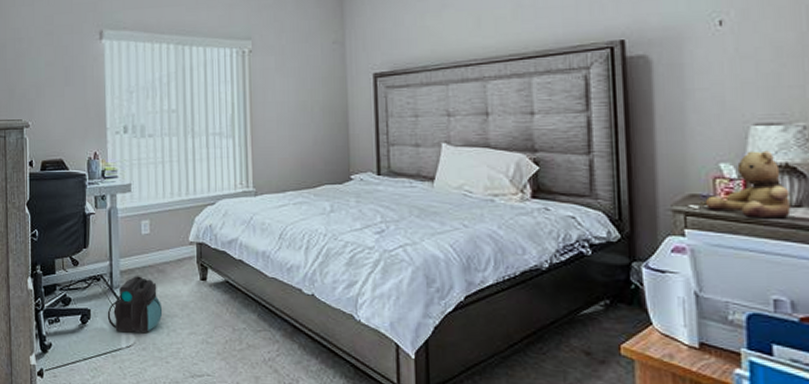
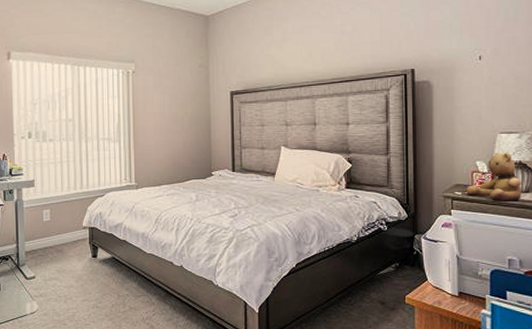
backpack: present [107,276,163,334] -> none [14,255,61,302]

